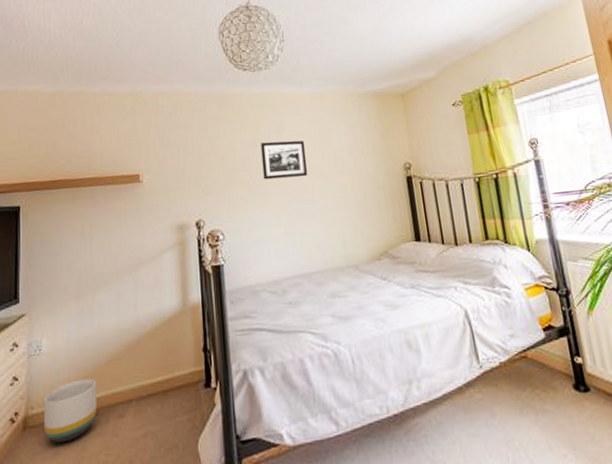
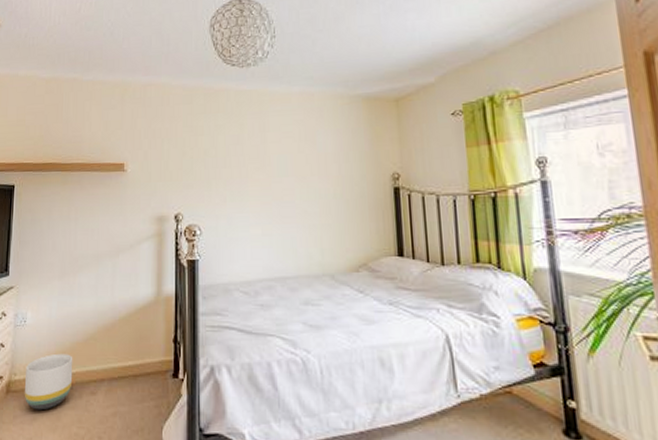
picture frame: present [260,140,308,180] -> none [244,140,290,179]

